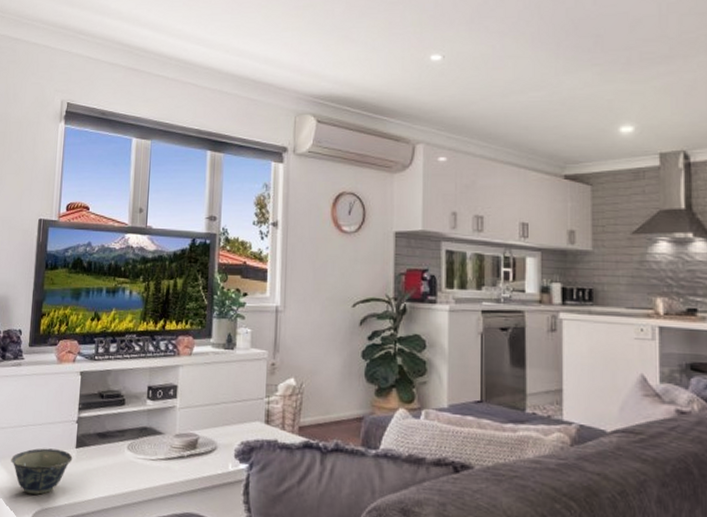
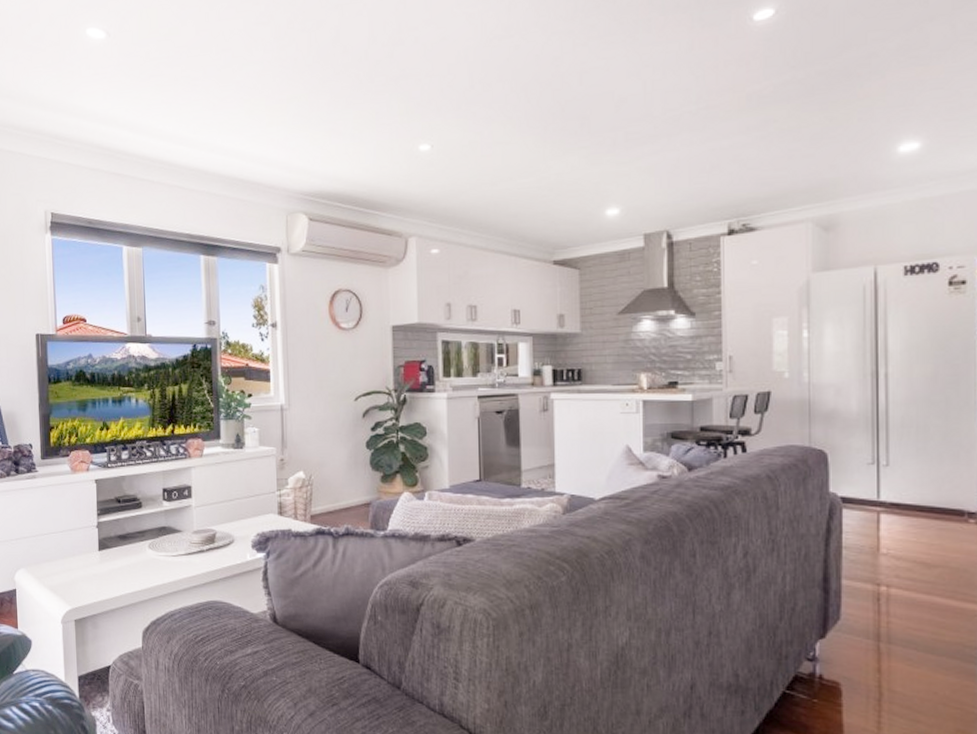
bowl: present [11,448,73,495] -> none [37,553,97,596]

